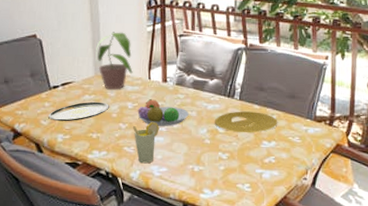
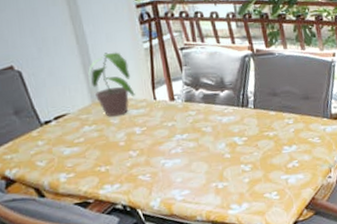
plate: present [48,101,109,122] -> none [45,131,115,160]
cup: present [133,122,160,164] -> none [145,144,175,190]
fruit bowl: present [137,99,189,126] -> none [147,120,204,148]
plate: present [214,111,278,133] -> none [231,118,296,142]

